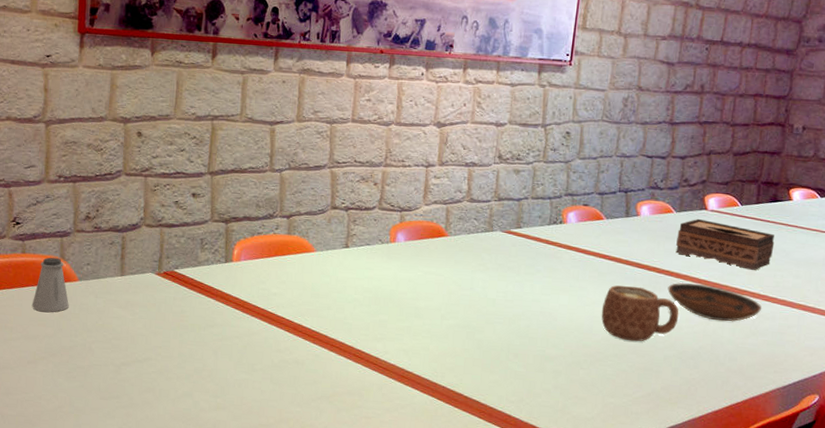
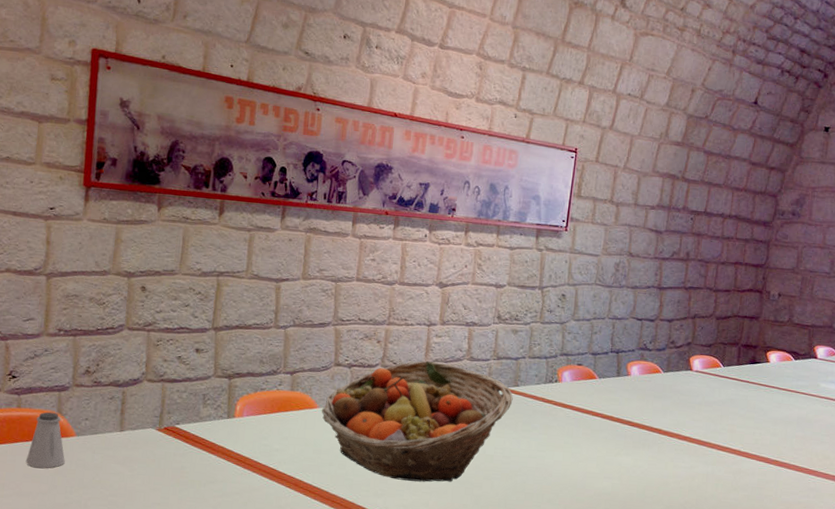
fruit basket: none [319,203,516,326] -> present [322,361,513,482]
mug: present [601,285,679,342] -> none [593,442,666,497]
bowl: present [667,282,762,322] -> none [656,439,743,478]
tissue box: present [676,218,775,271] -> none [663,378,754,429]

